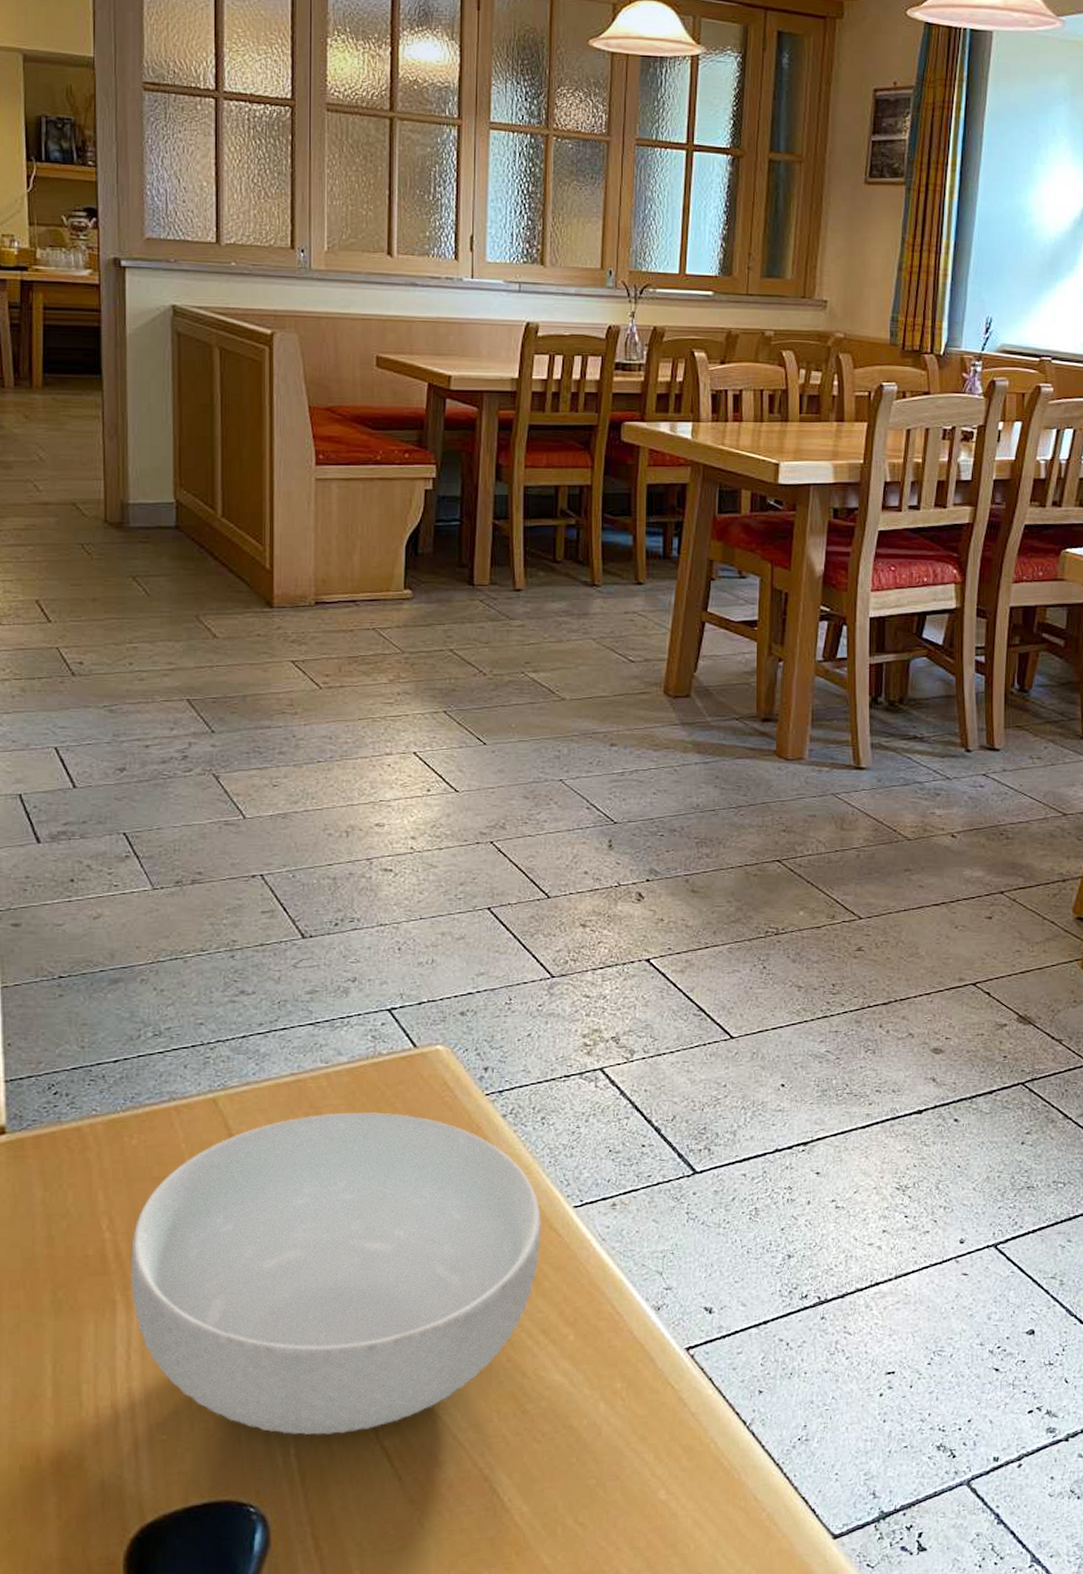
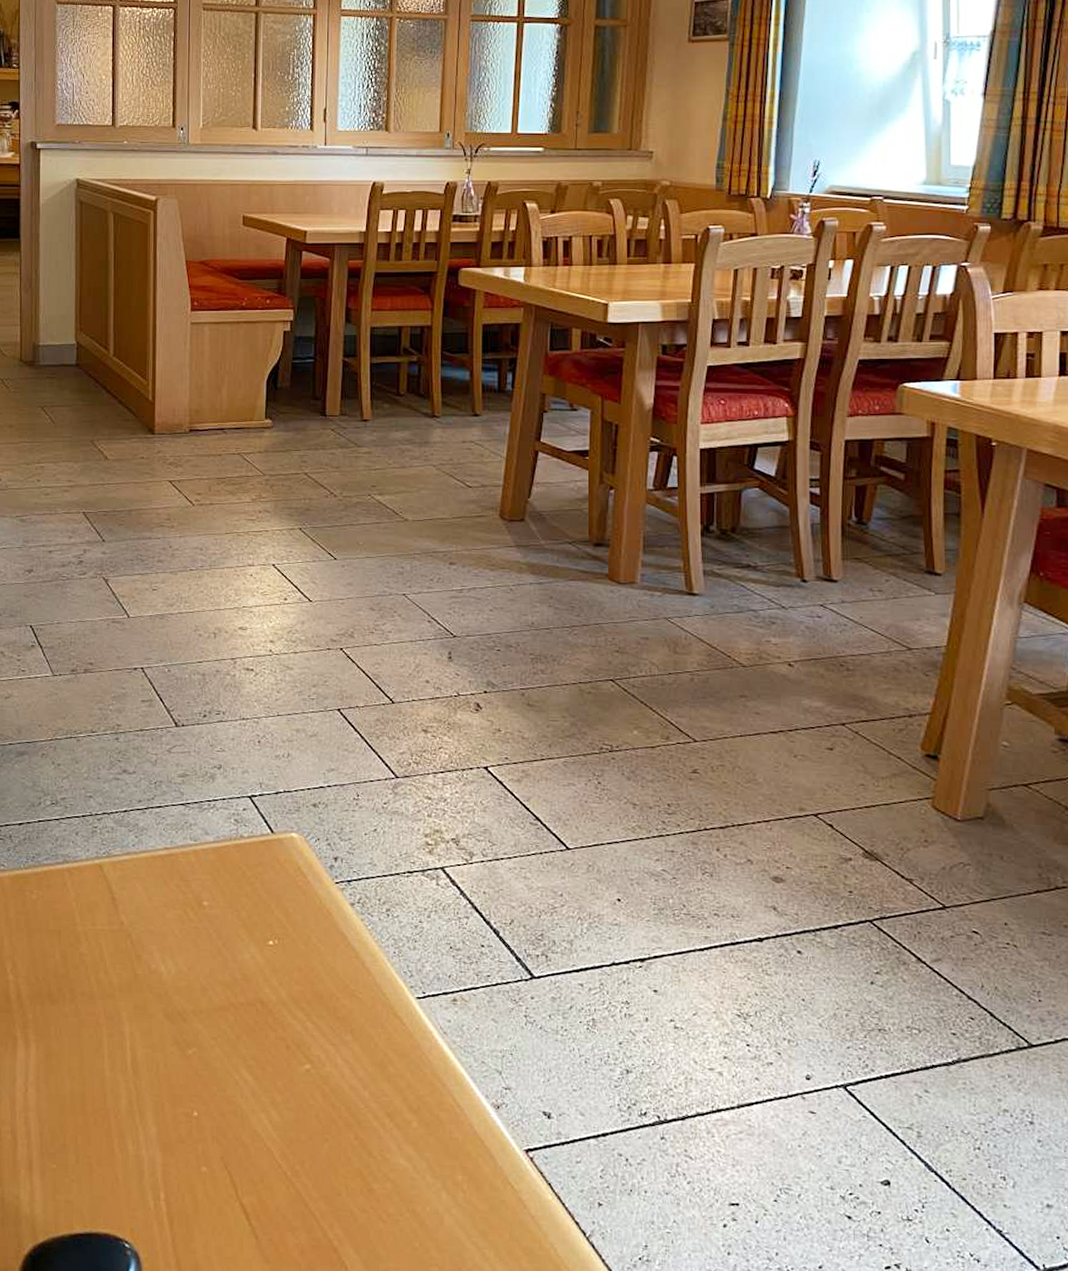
cereal bowl: present [131,1112,541,1435] -> none [29,886,386,1187]

